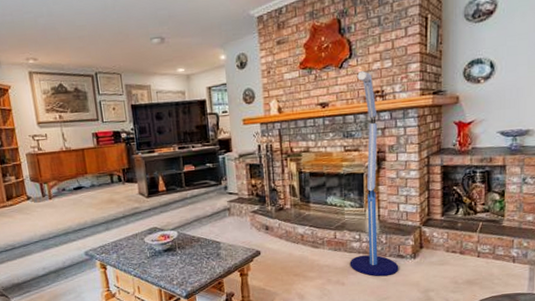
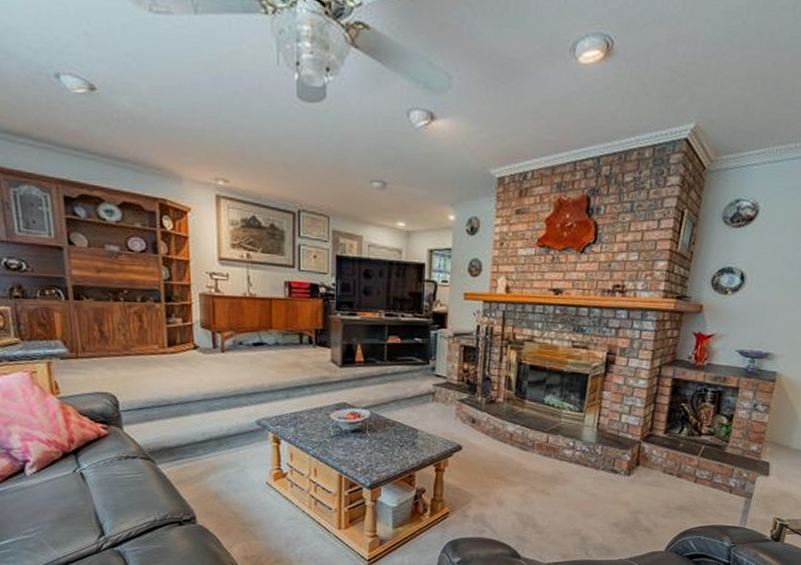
floor lamp: present [349,71,399,277] -> none [558,260,615,491]

